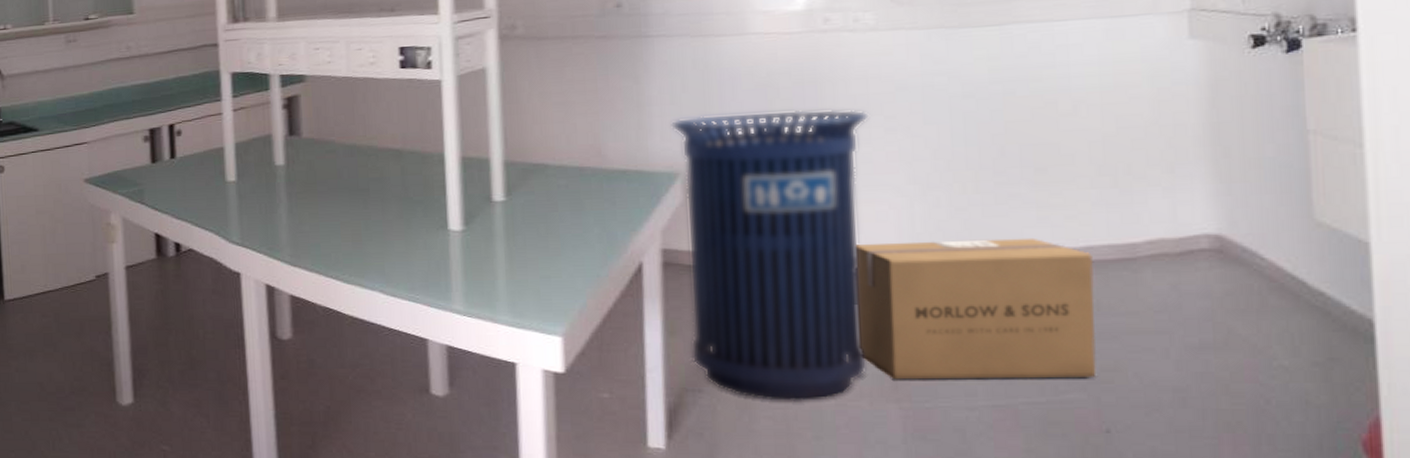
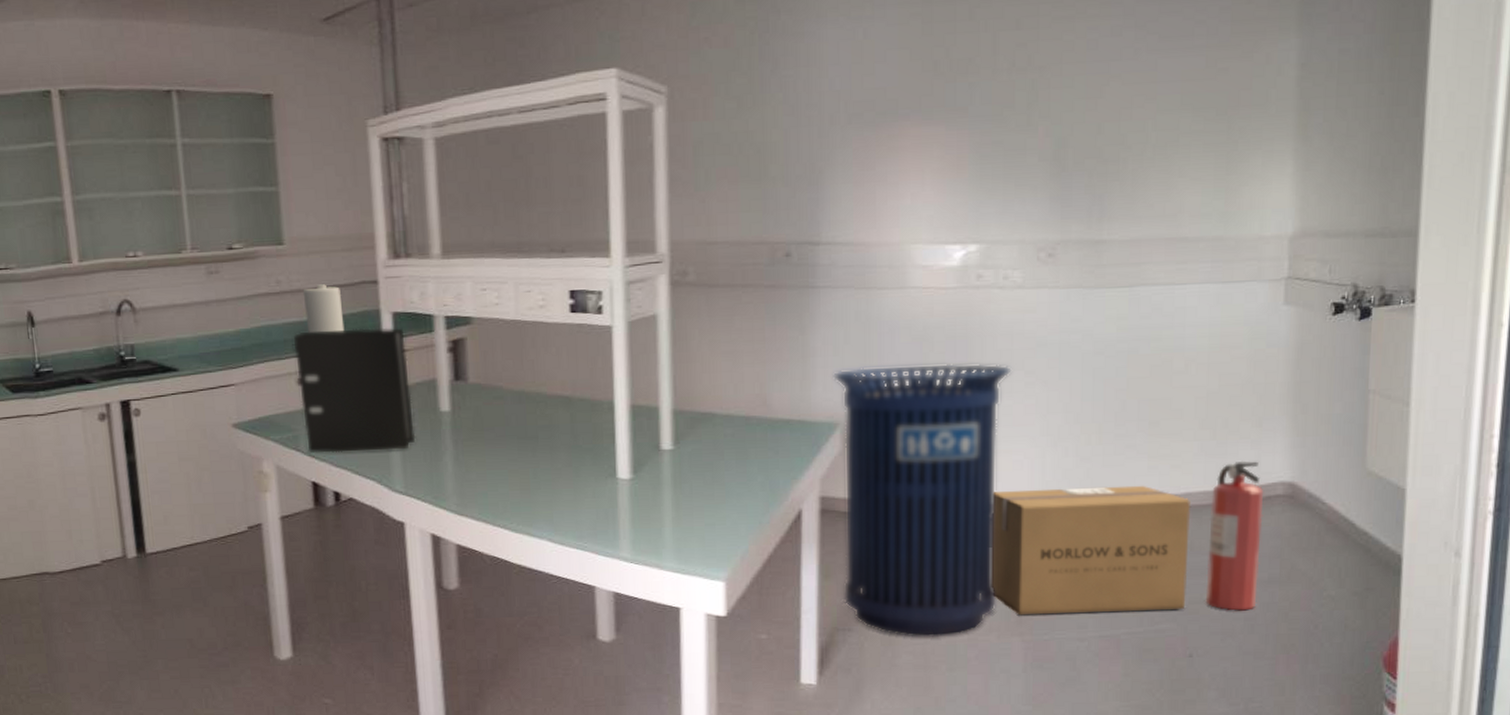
binder: none [140,87,252,206] -> present [293,328,416,453]
paper towel holder: none [150,48,187,94] -> present [302,284,345,334]
fire extinguisher: none [1118,210,1187,381] -> present [1205,460,1264,611]

